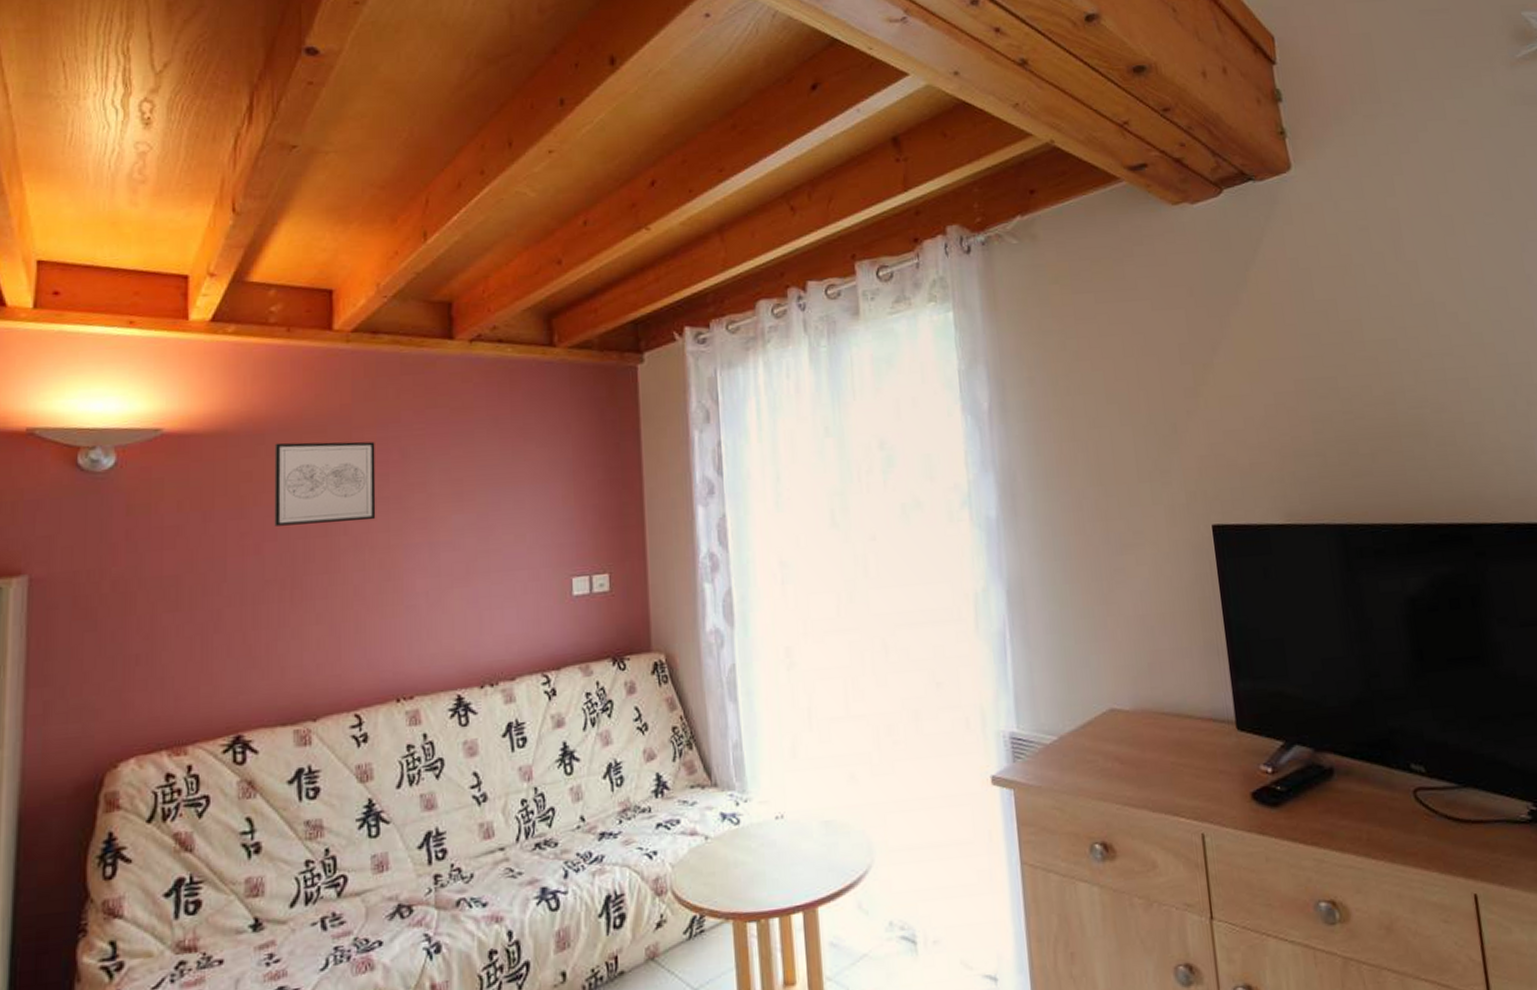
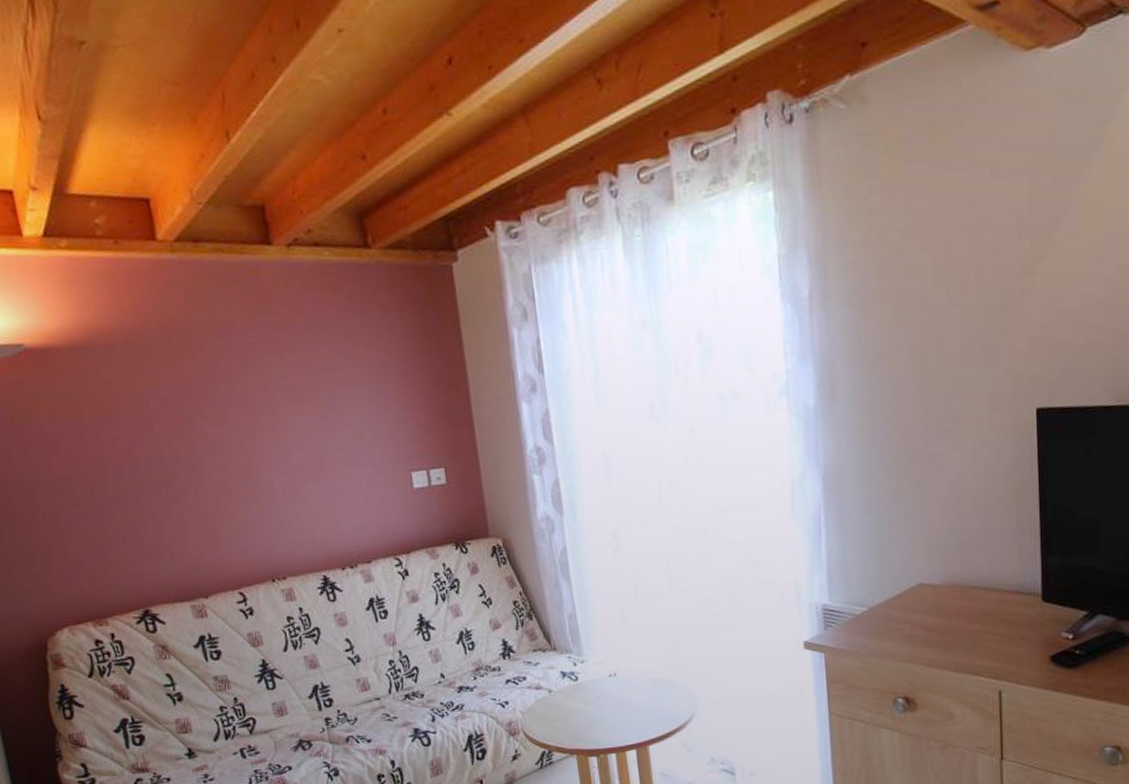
wall art: present [274,441,376,526] -> none [125,350,228,432]

